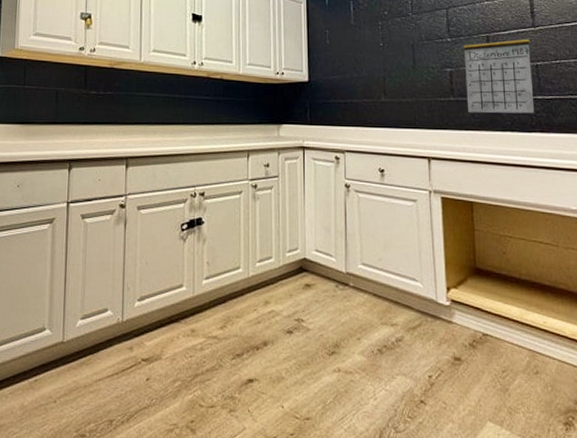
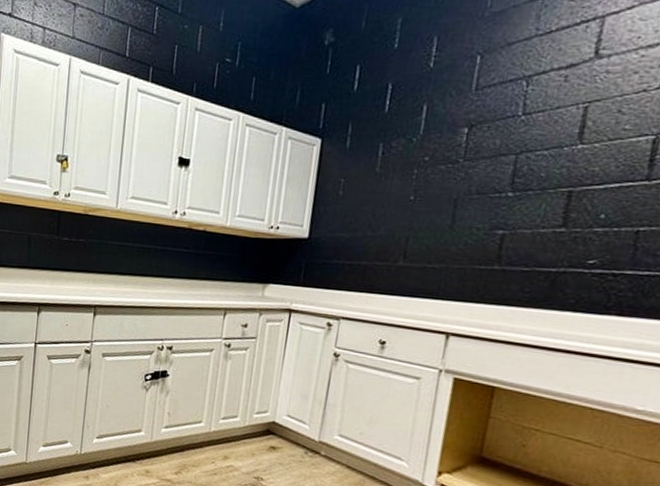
calendar: present [463,39,535,114] -> none [516,196,637,293]

